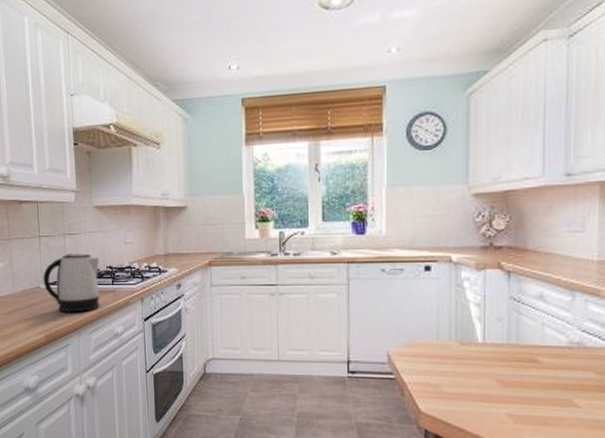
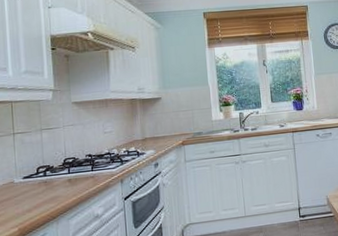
kettle: present [43,252,100,313] -> none [17,144,79,203]

